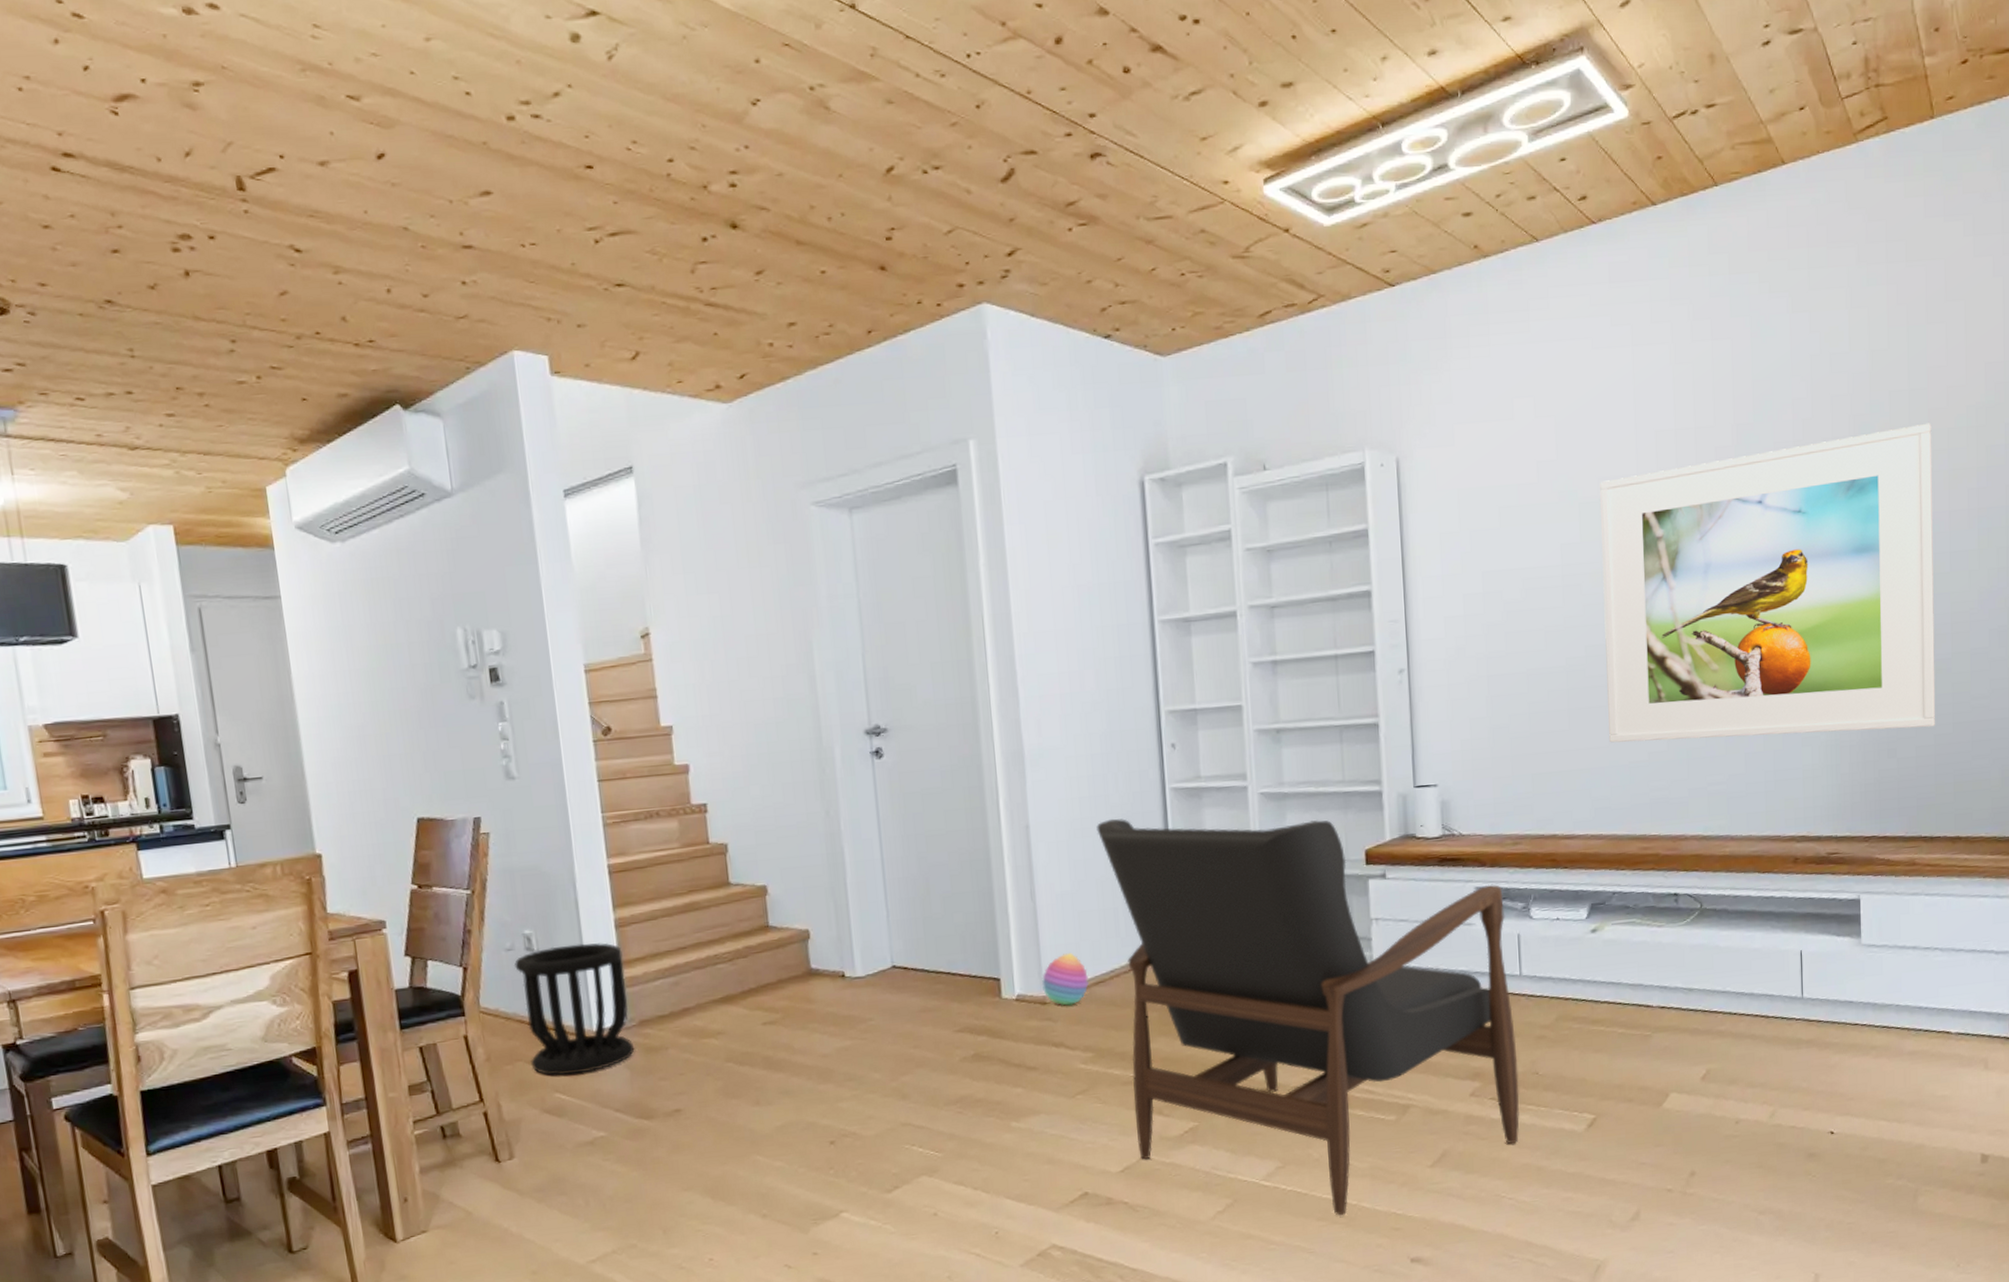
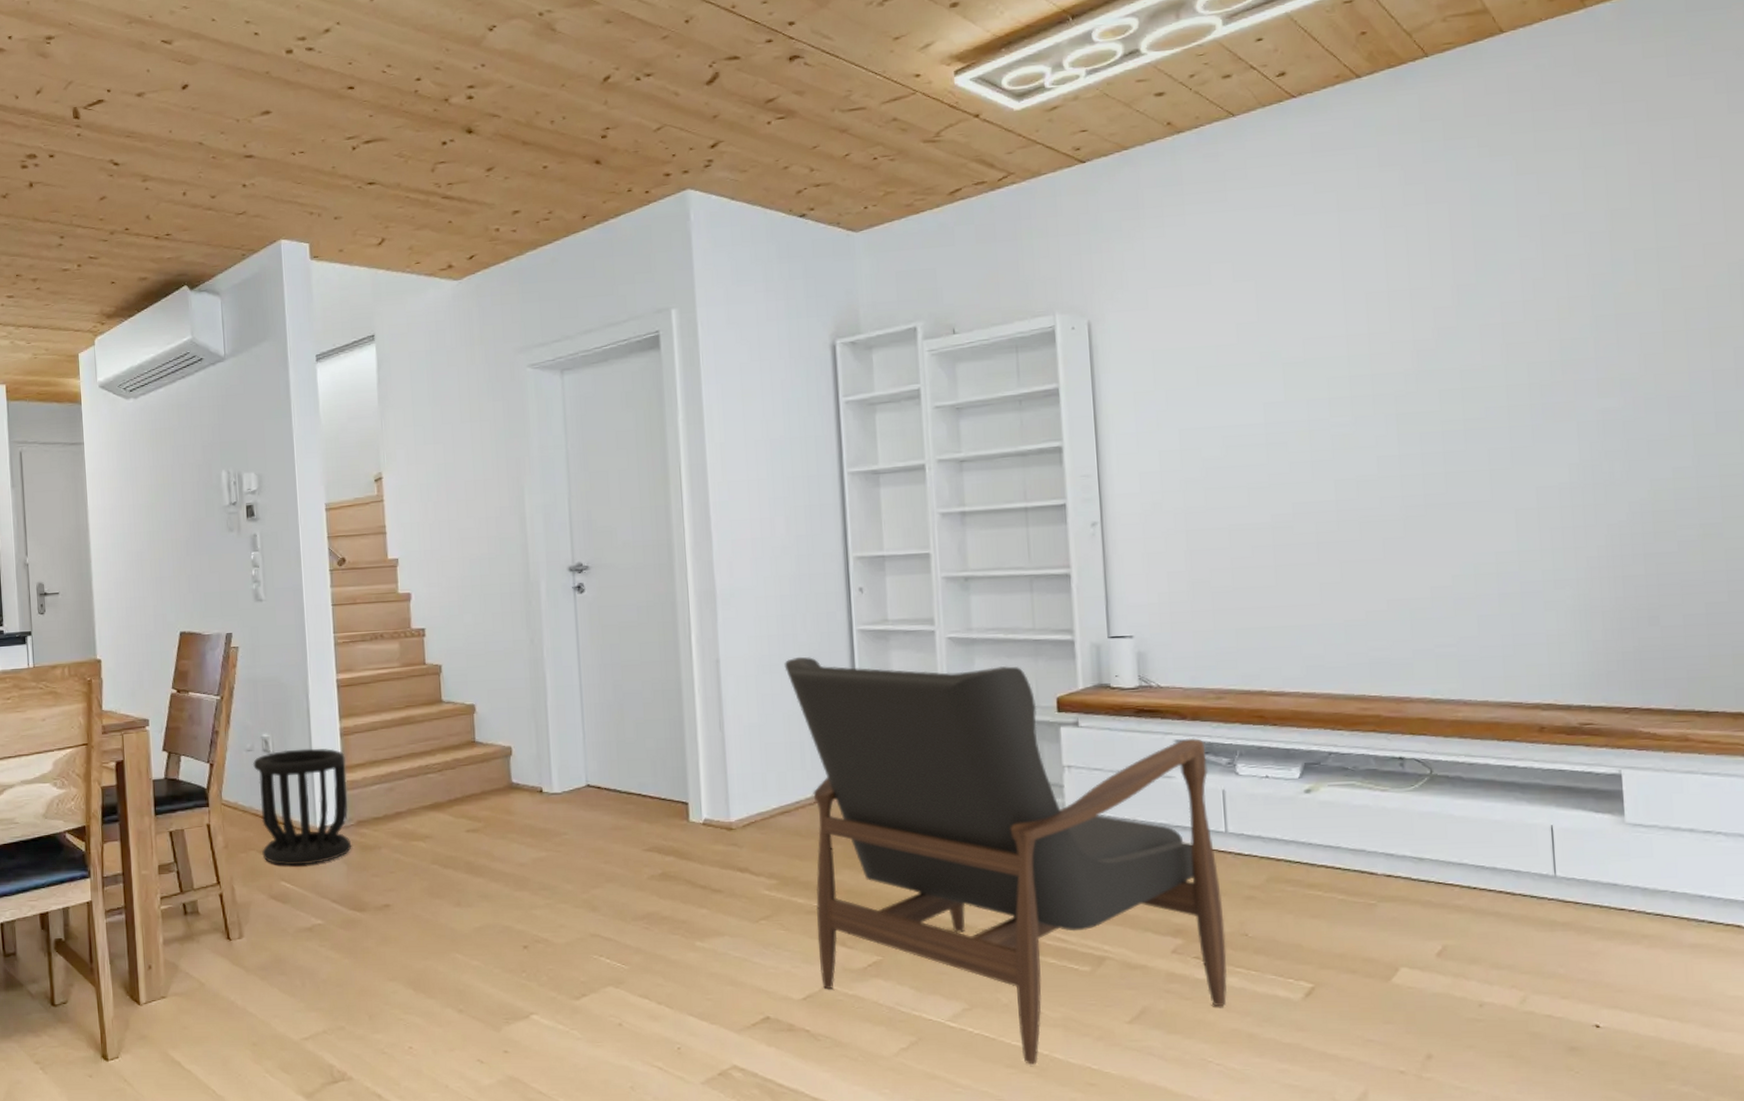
stacking toy: present [1042,953,1089,1006] -> none [728,782,774,833]
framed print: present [1599,423,1936,743] -> none [1305,281,1707,601]

